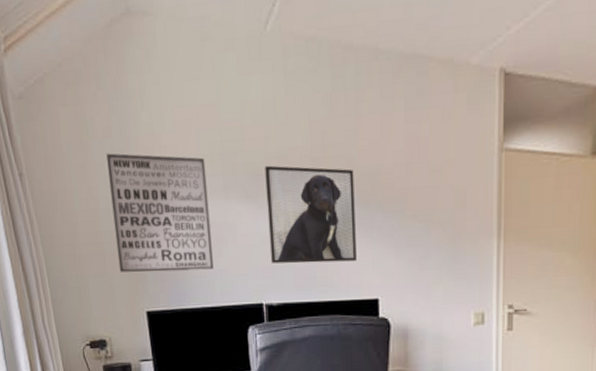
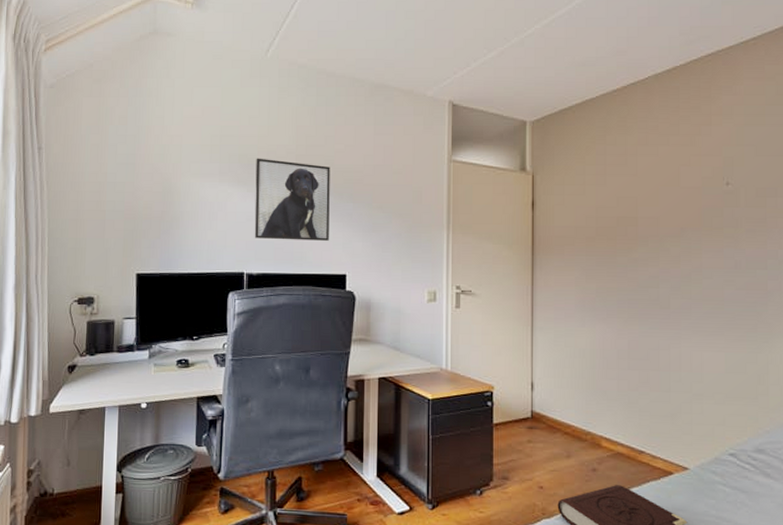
wall art: present [106,153,214,273] -> none [116,137,205,240]

